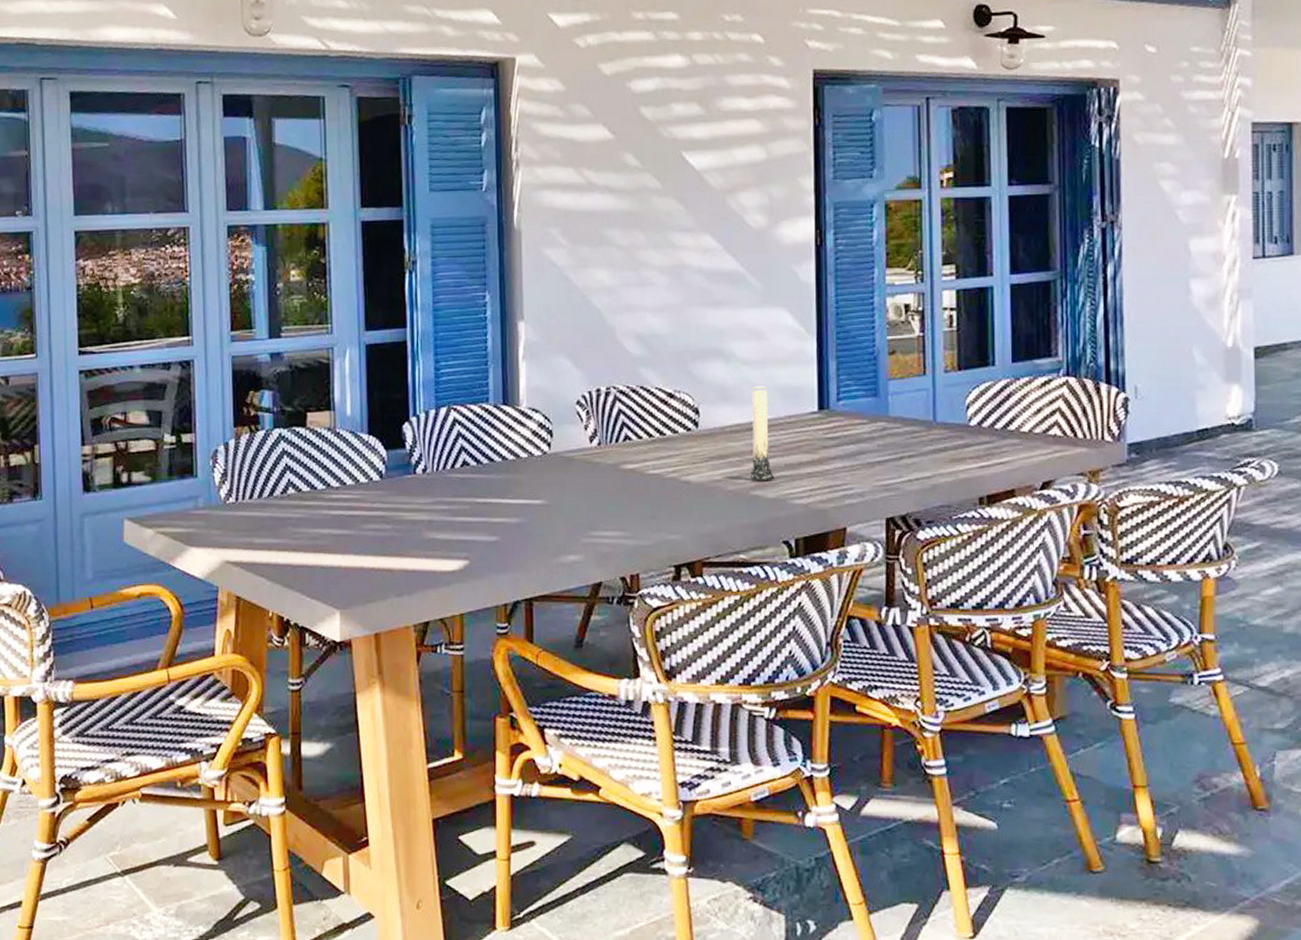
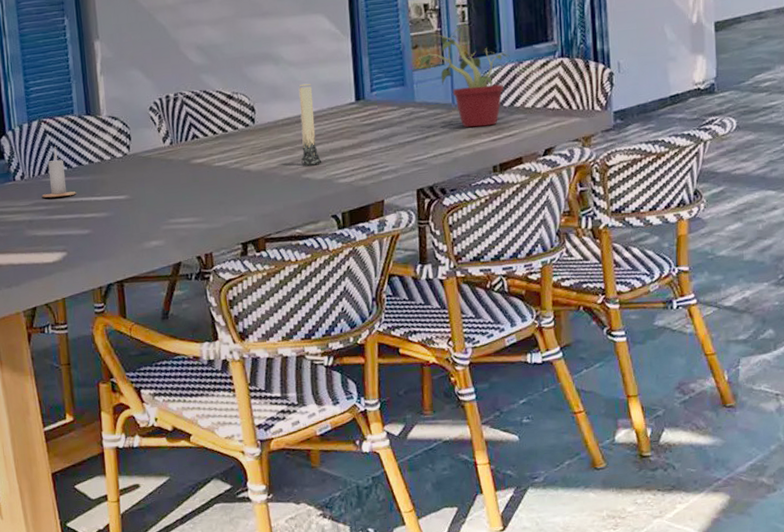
candle: none [445,438,485,496] -> present [42,147,76,198]
potted plant: none [895,328,1005,451] -> present [418,22,510,128]

